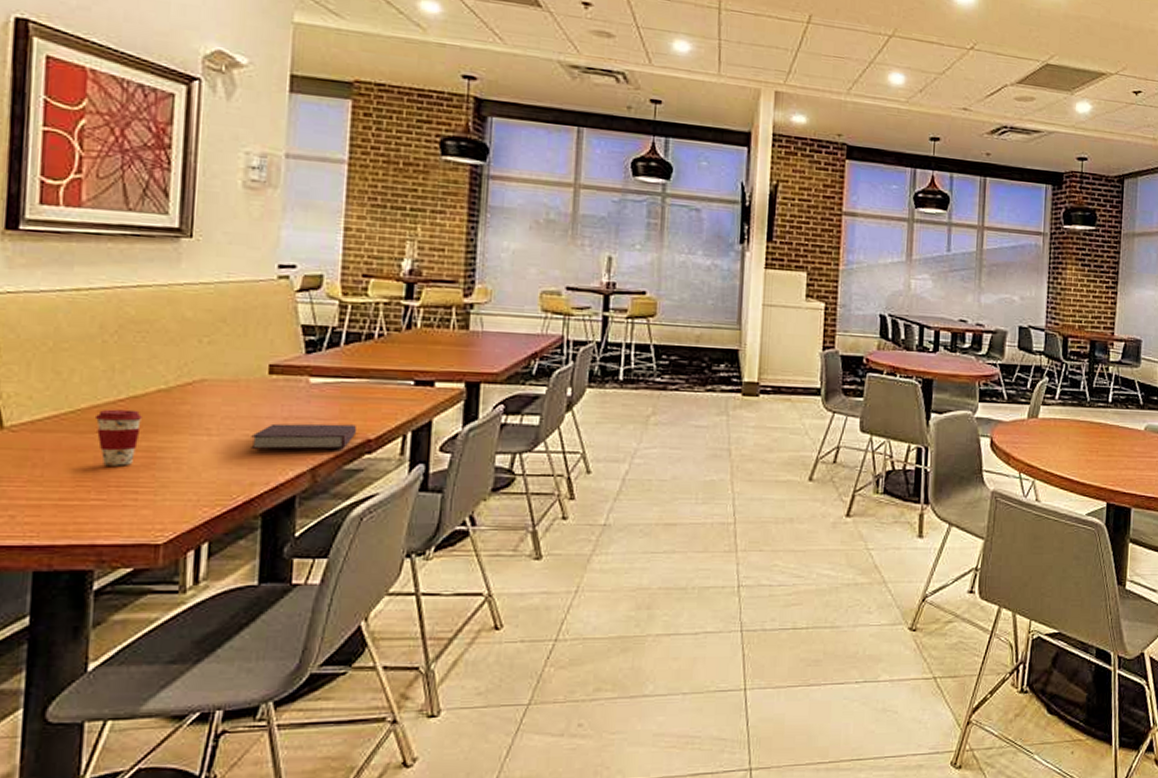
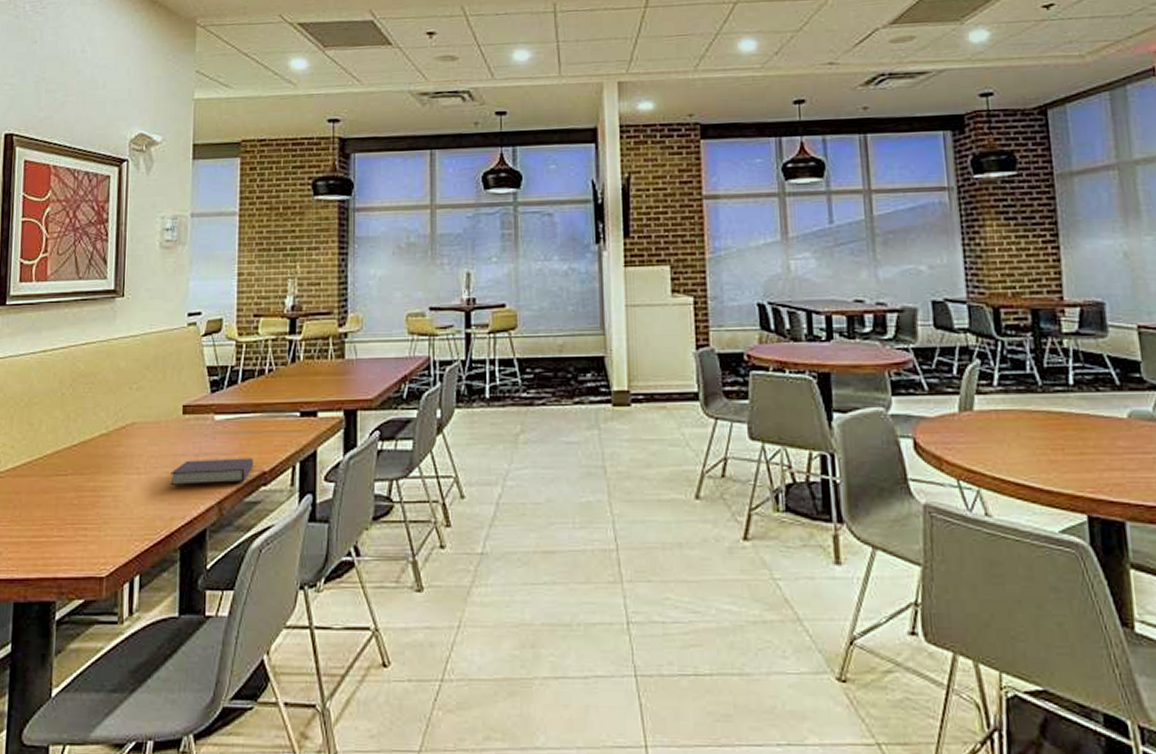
coffee cup: present [94,409,142,466] -> none [56,453,89,505]

